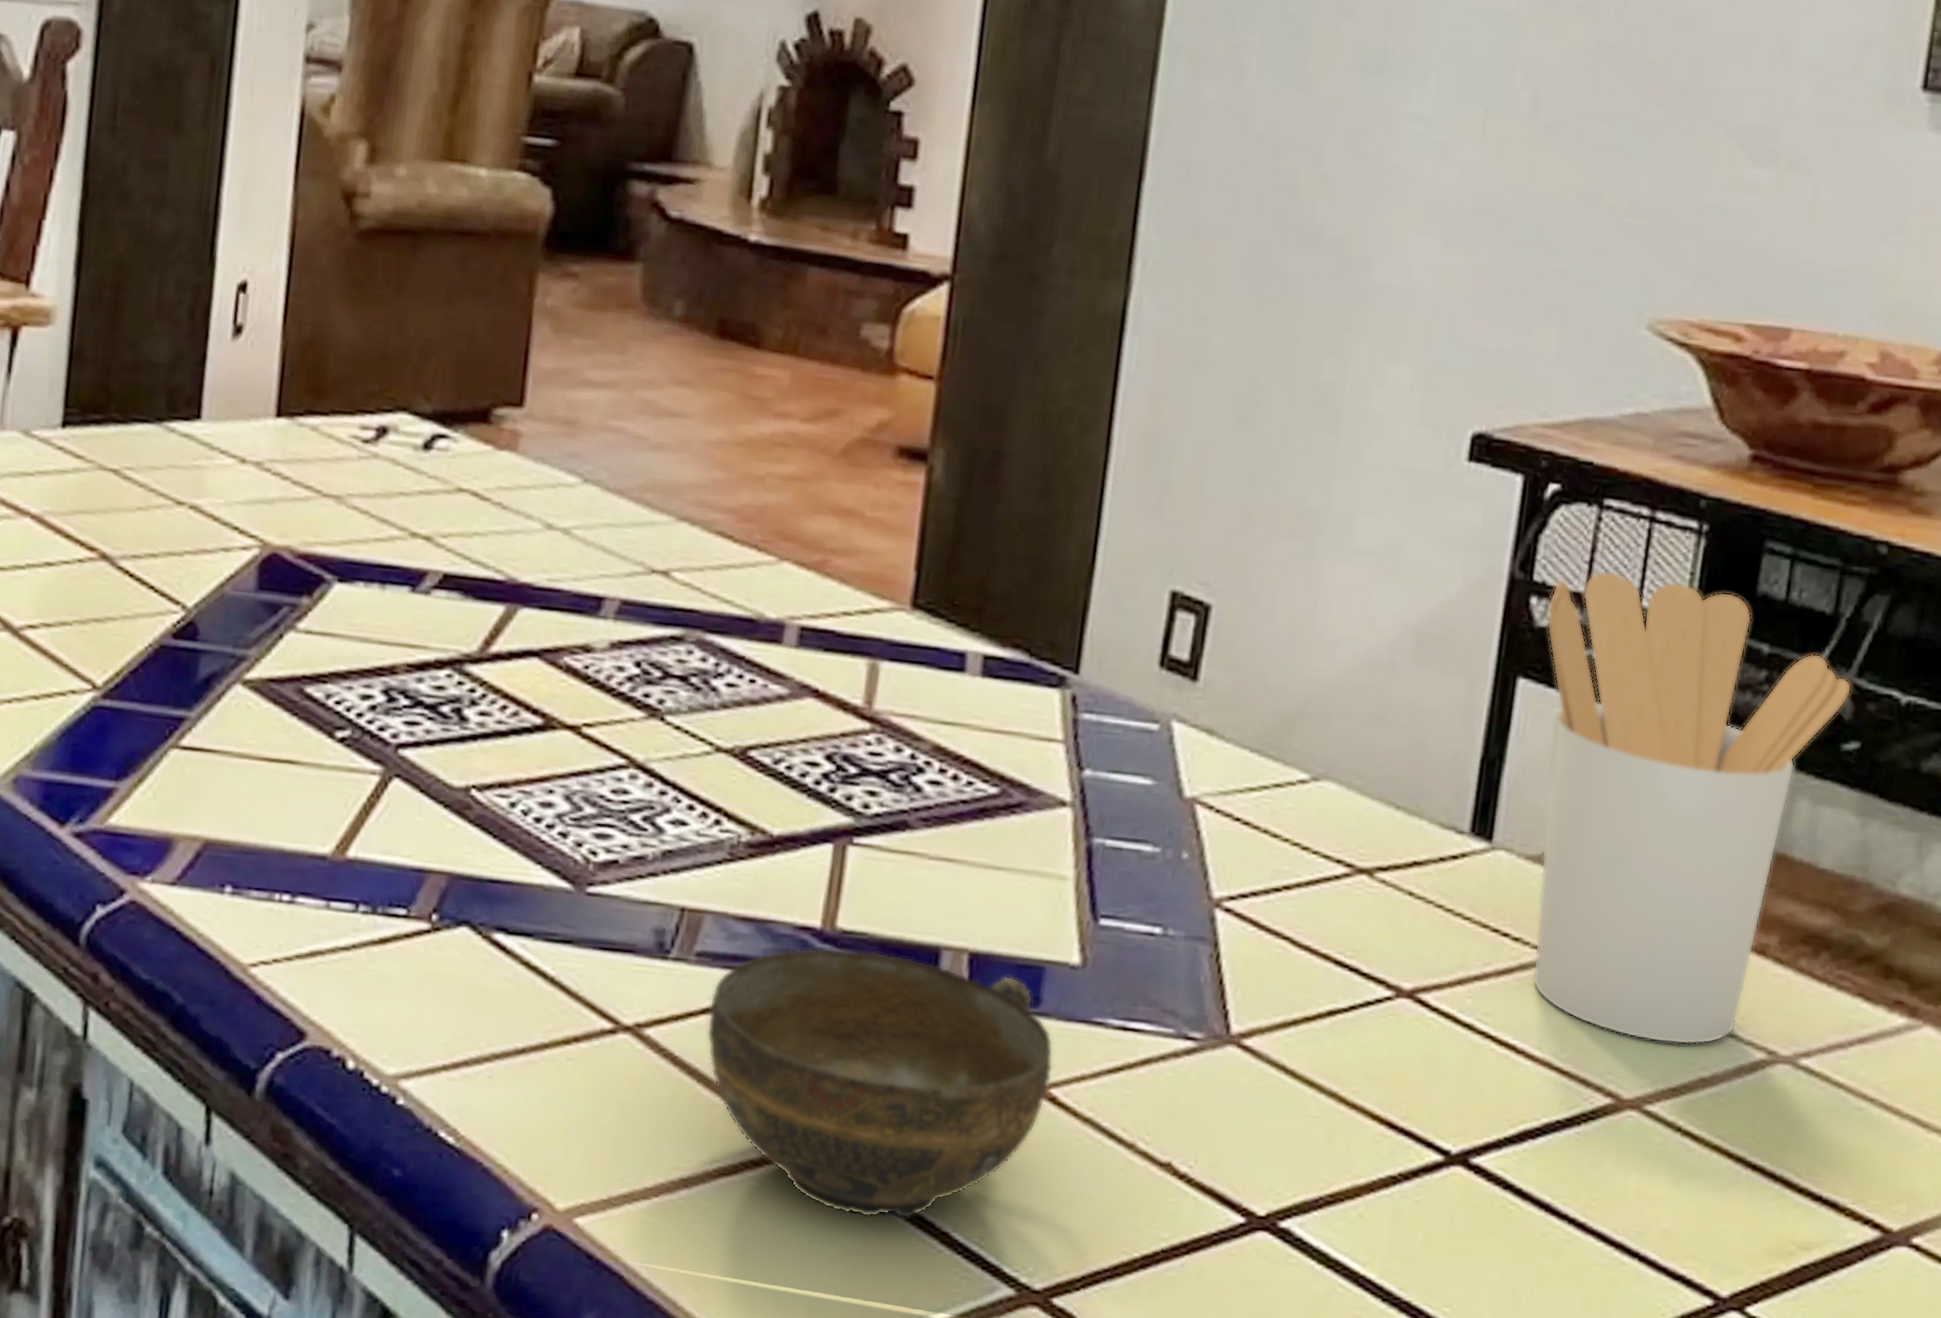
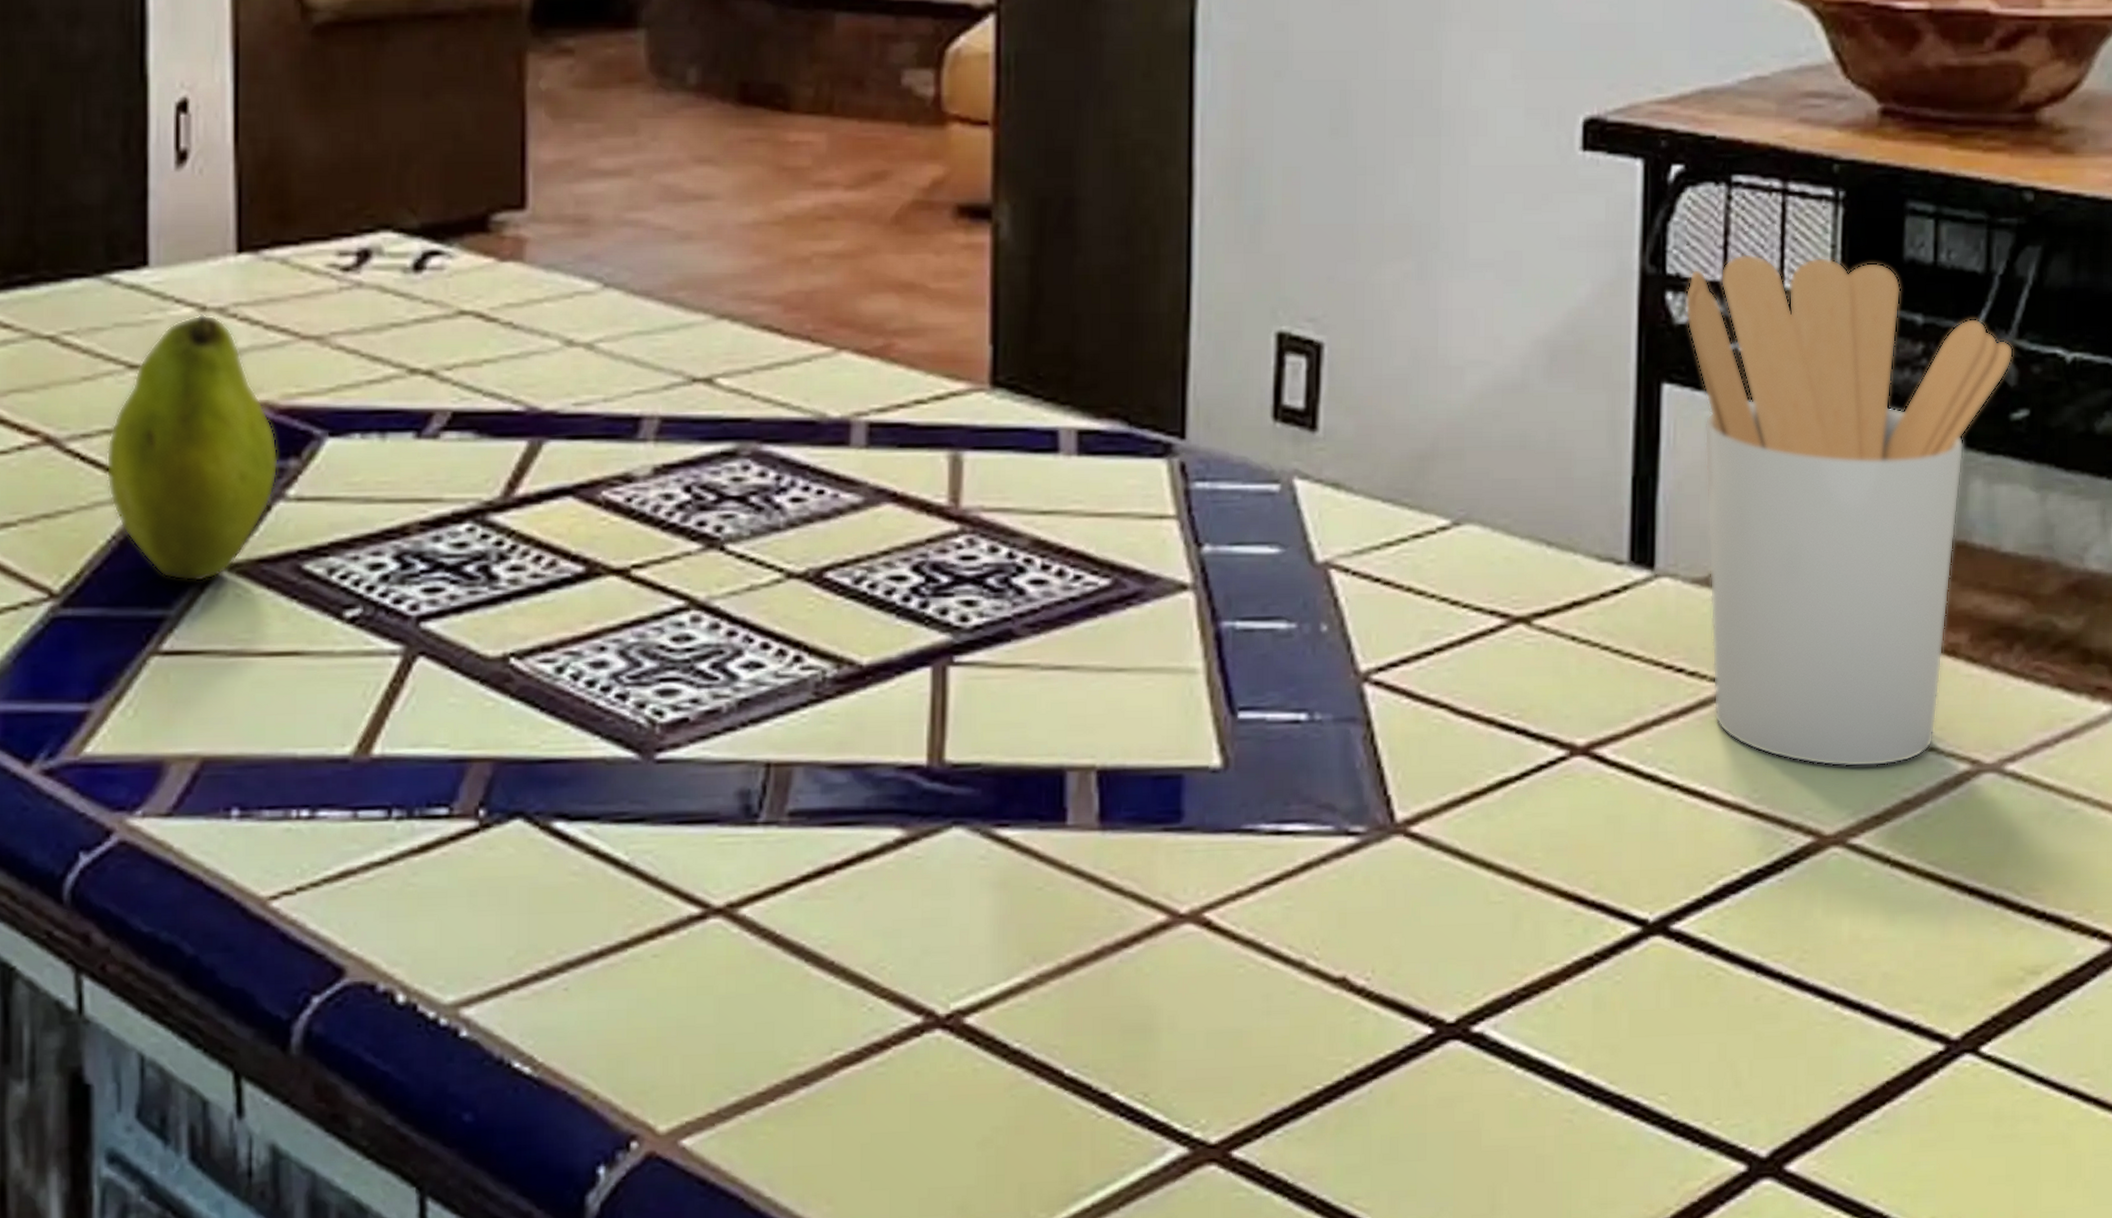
fruit: none [148,464,294,692] -> present [106,313,278,582]
cup: present [706,947,1054,1218] -> none [809,783,1205,1090]

